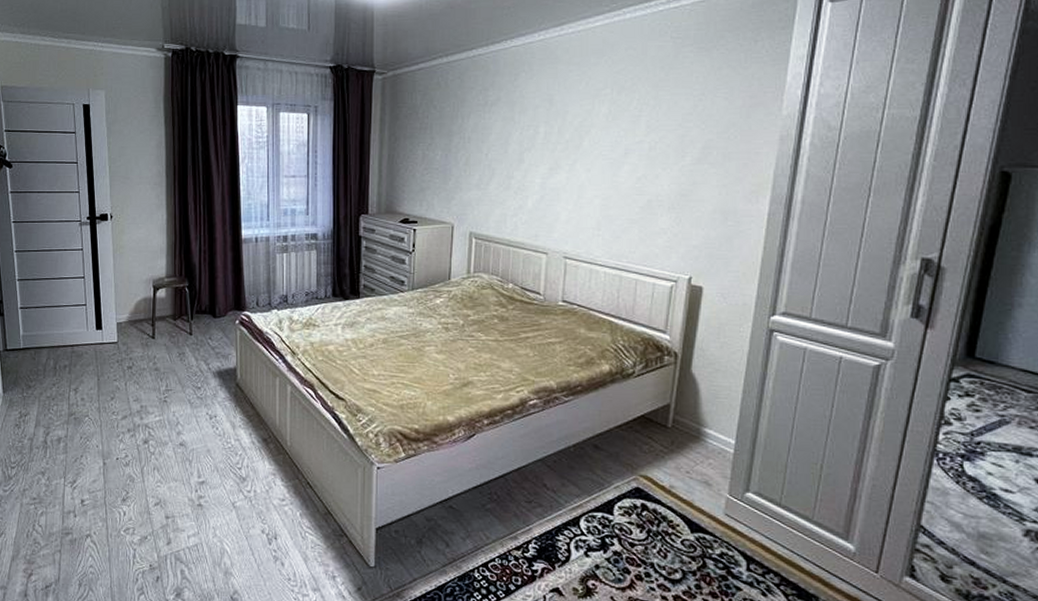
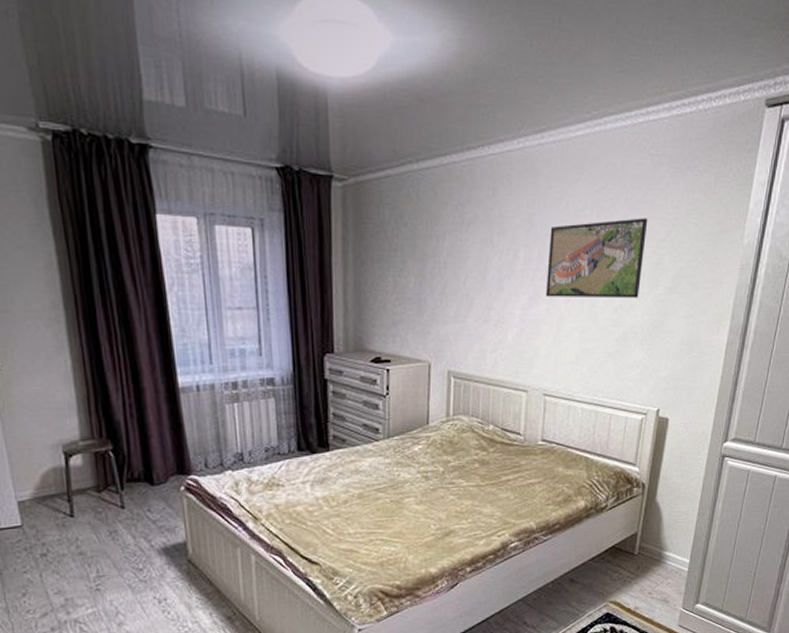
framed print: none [566,94,672,169] -> present [546,218,648,299]

